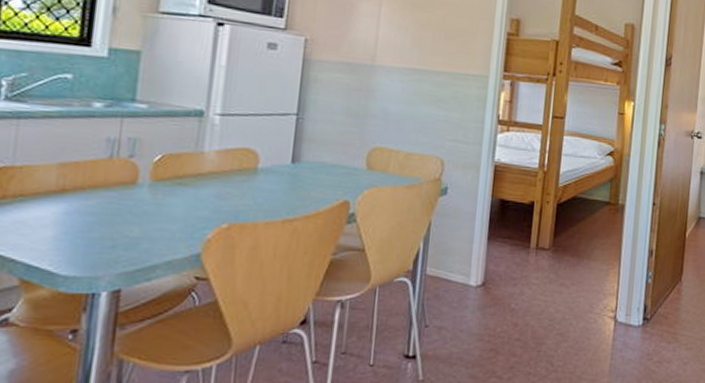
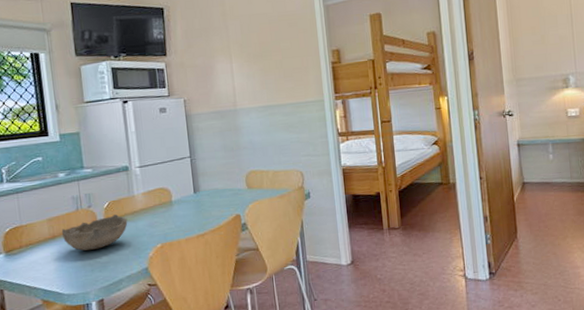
bowl: none [77,172,186,218] -> present [61,214,128,251]

